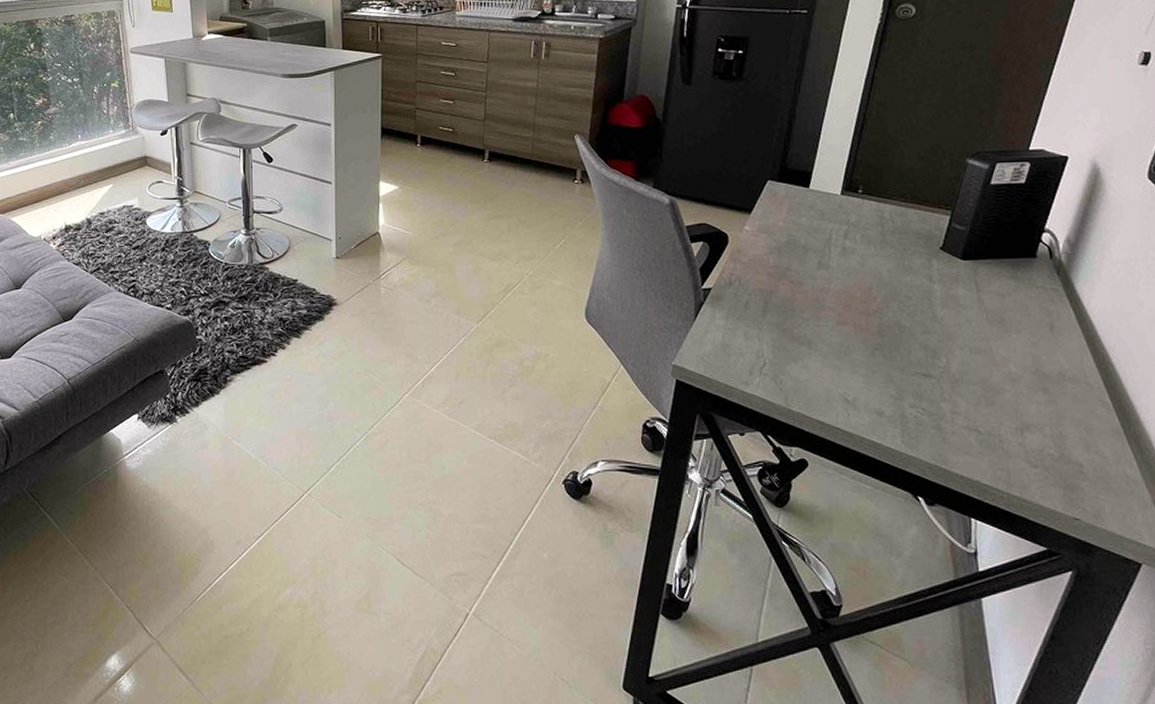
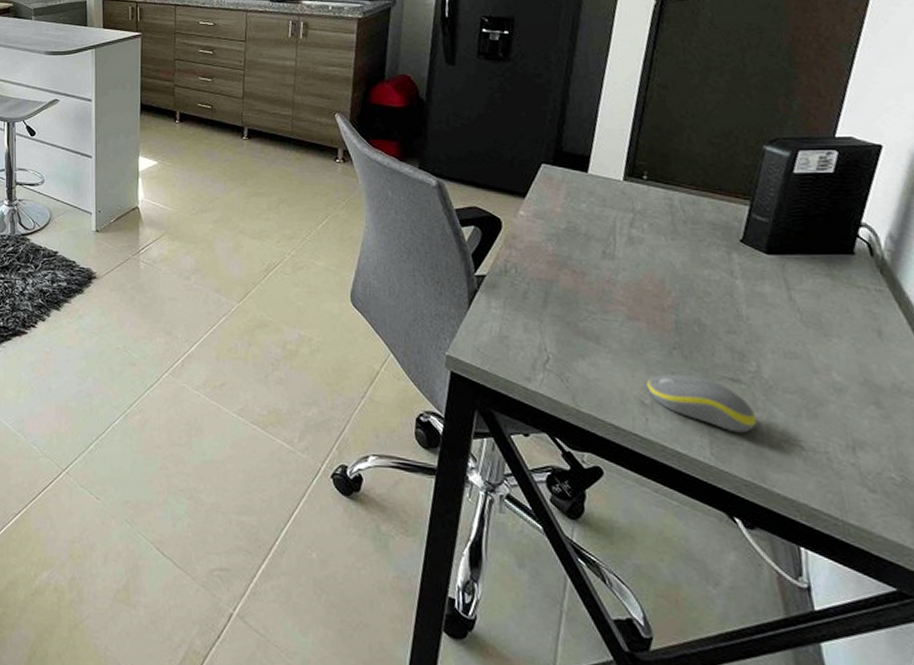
computer mouse: none [850,373,943,422] -> present [647,374,757,433]

